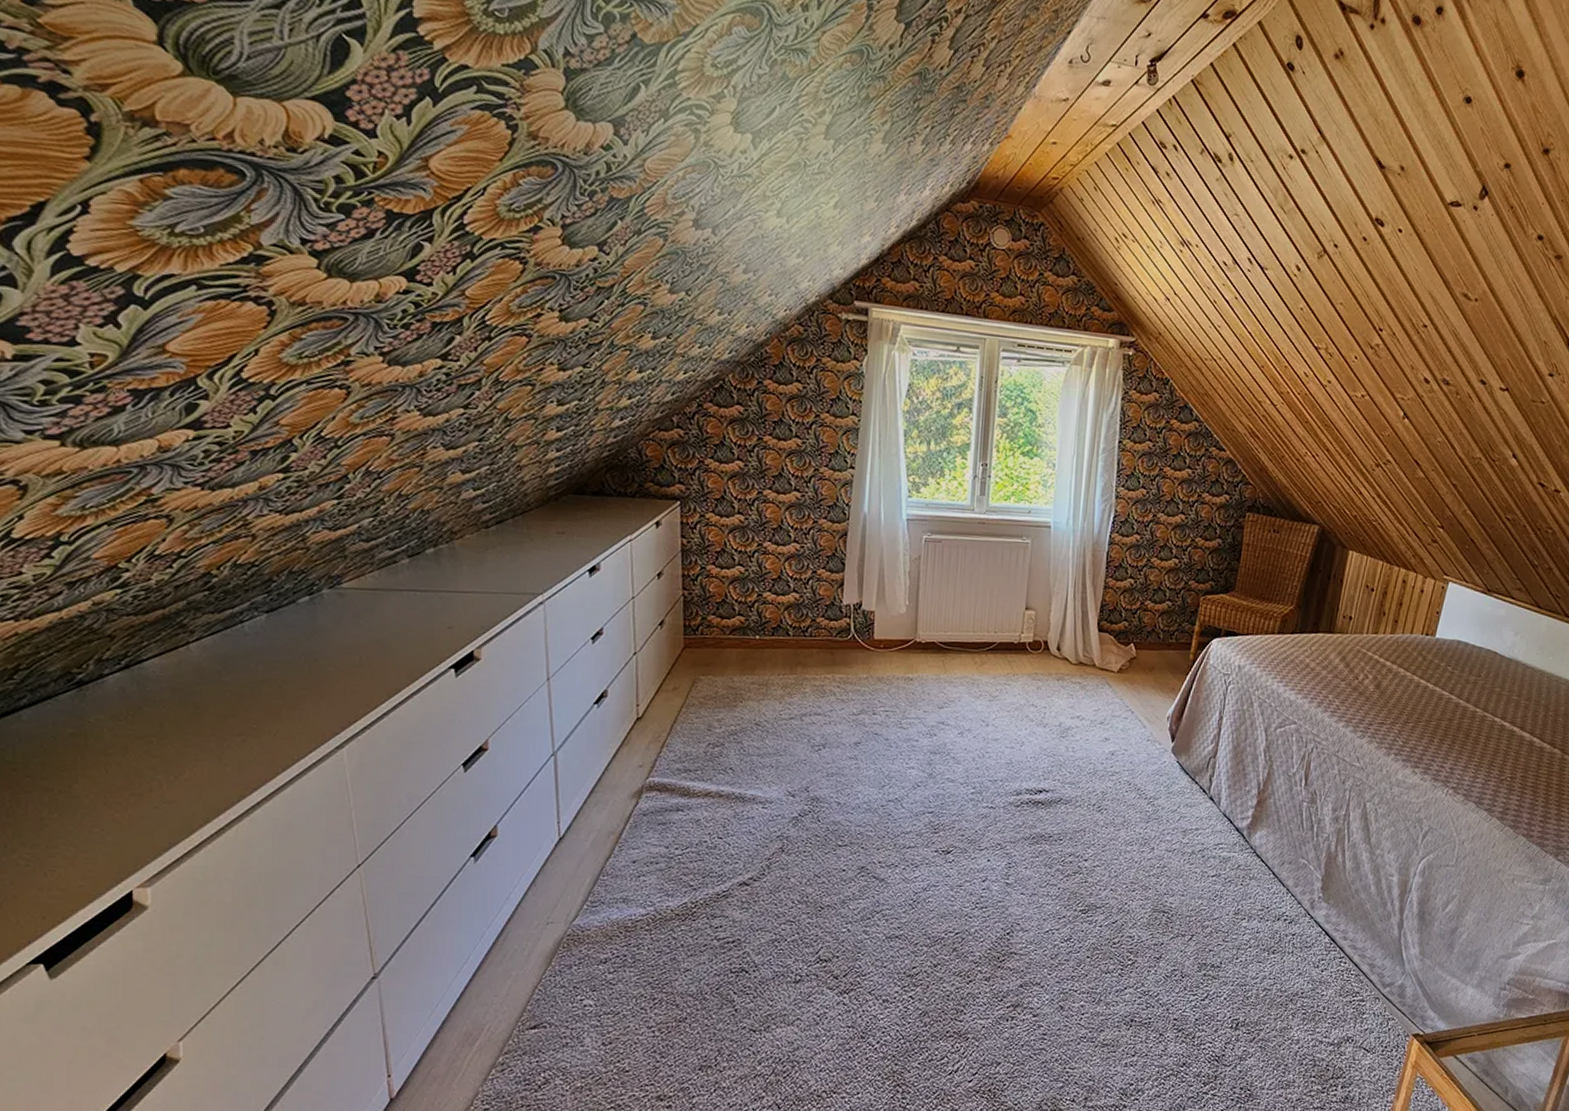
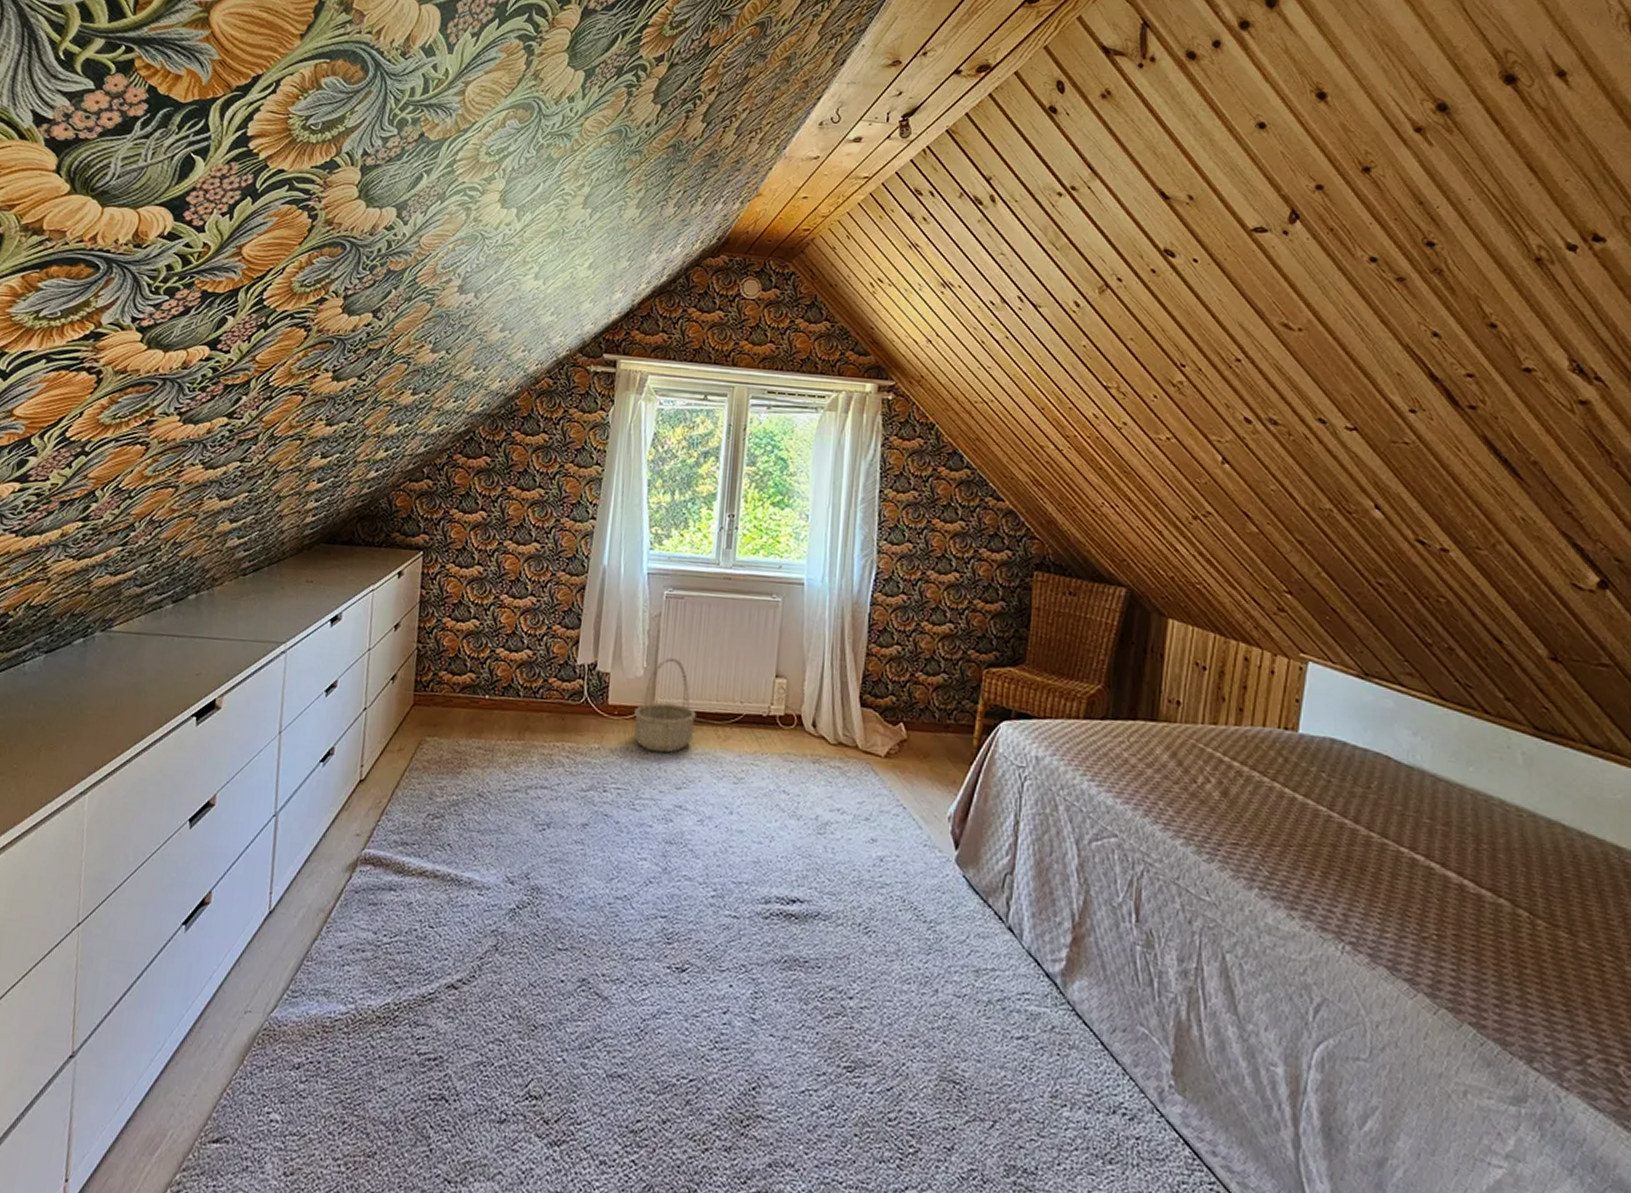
basket: none [898,595,955,679] -> present [633,657,696,753]

